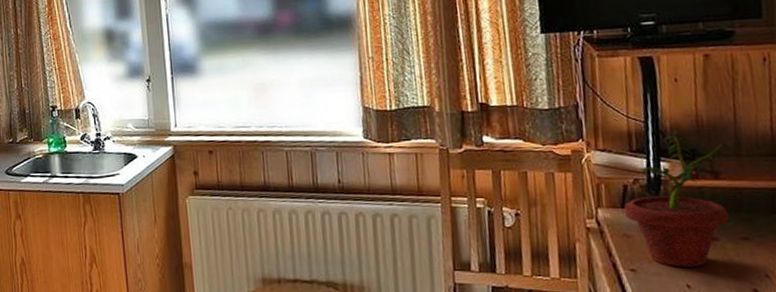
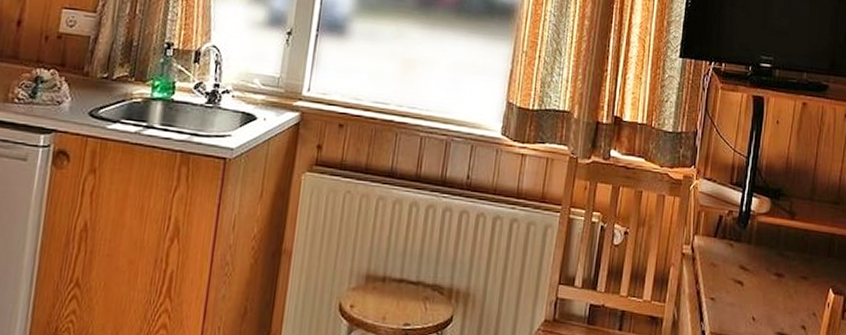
potted plant: present [624,130,734,267] -> none [716,169,809,301]

